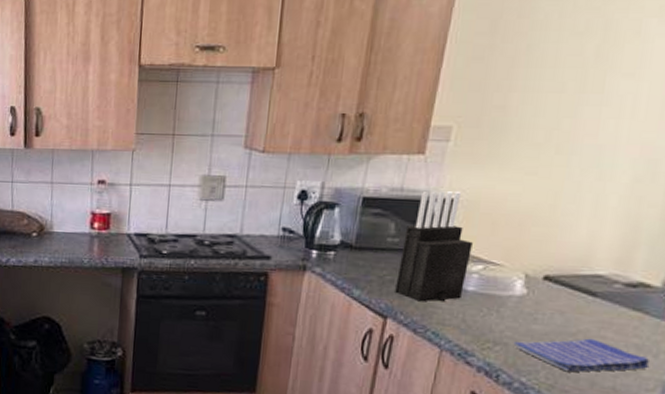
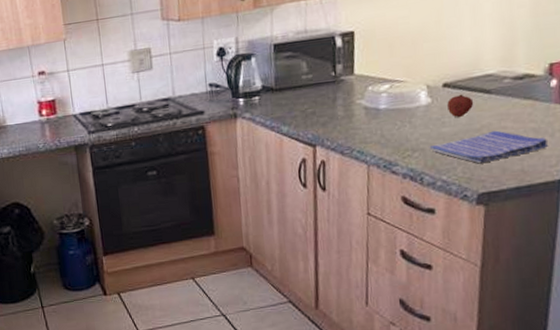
knife block: present [395,190,473,302] -> none [316,23,377,127]
fruit: none [543,291,575,317] -> present [447,94,474,118]

